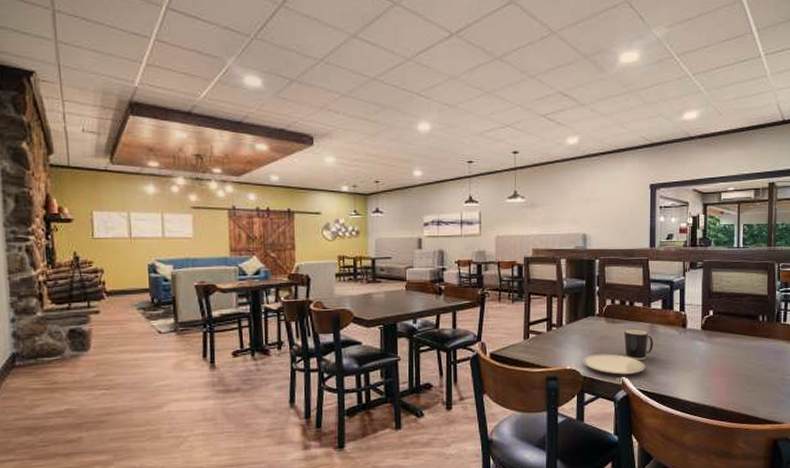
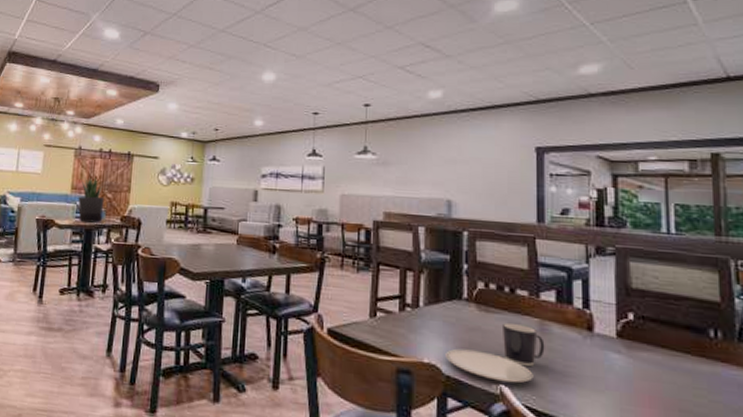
planter: none [239,238,269,284] -> present [78,177,105,223]

